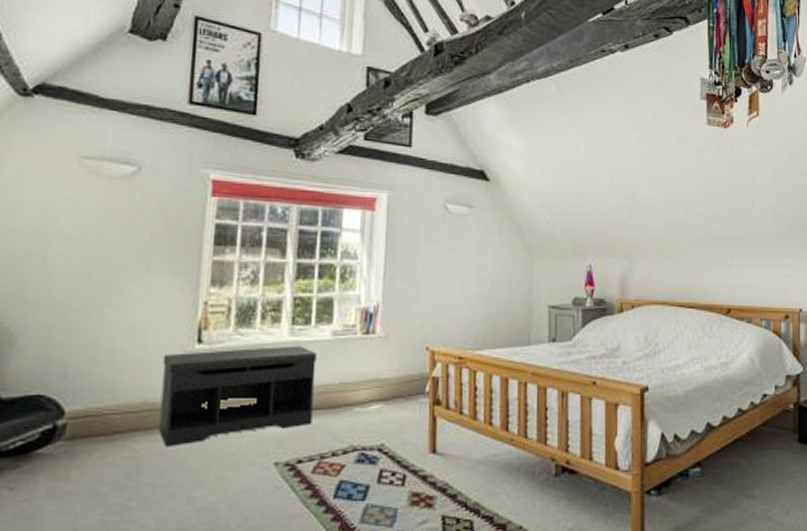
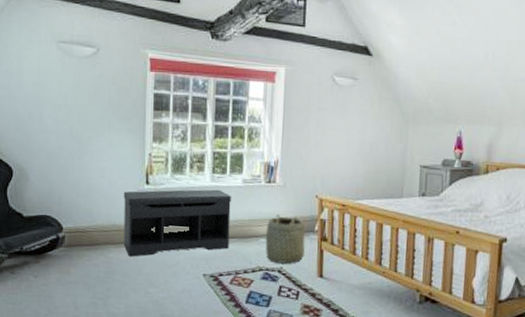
basket: none [361,373,413,439] -> present [265,213,305,264]

